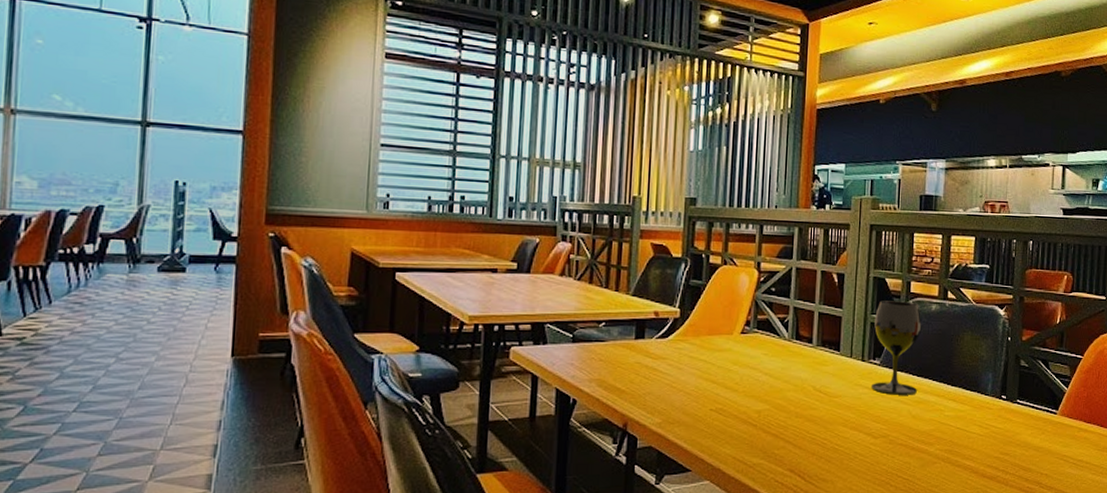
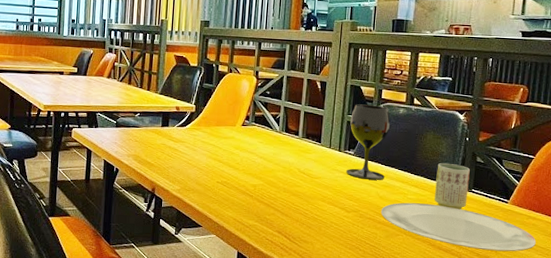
plate: none [914,421,1089,474] -> present [380,202,536,252]
cup: none [975,369,1014,426] -> present [434,162,470,210]

